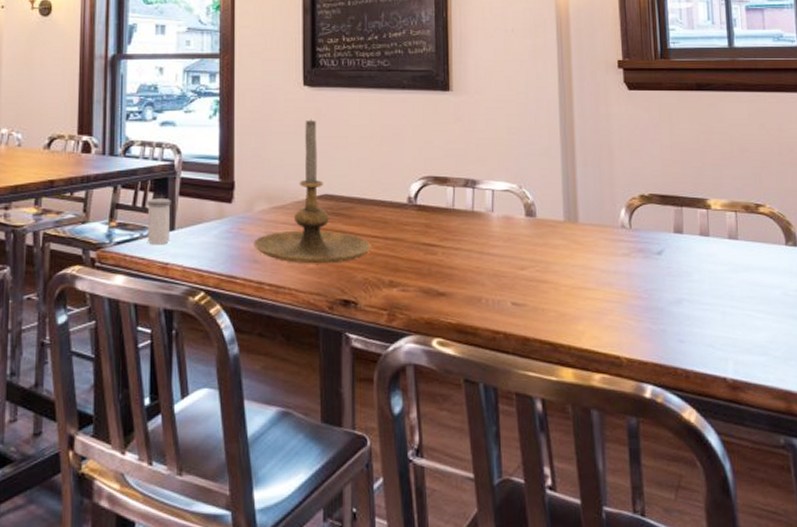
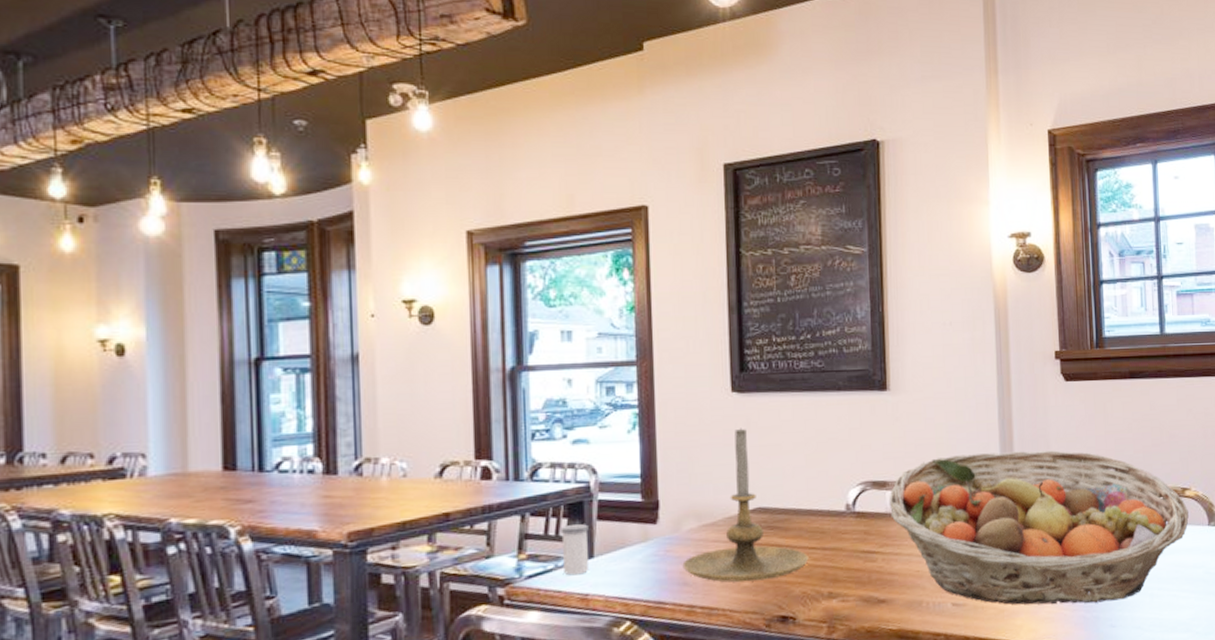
fruit basket: none [449,156,764,315] -> present [889,450,1189,605]

